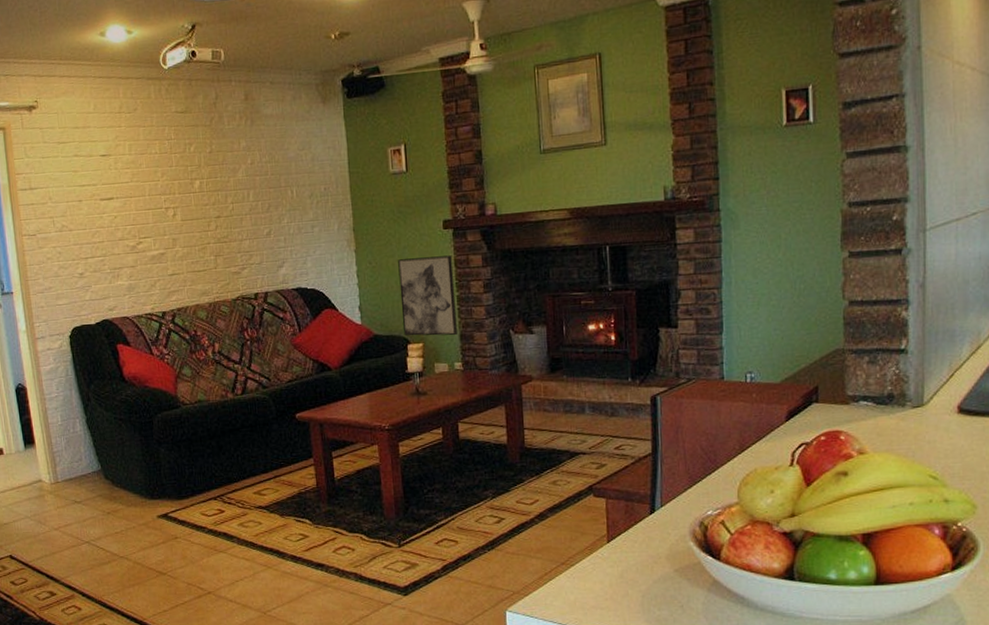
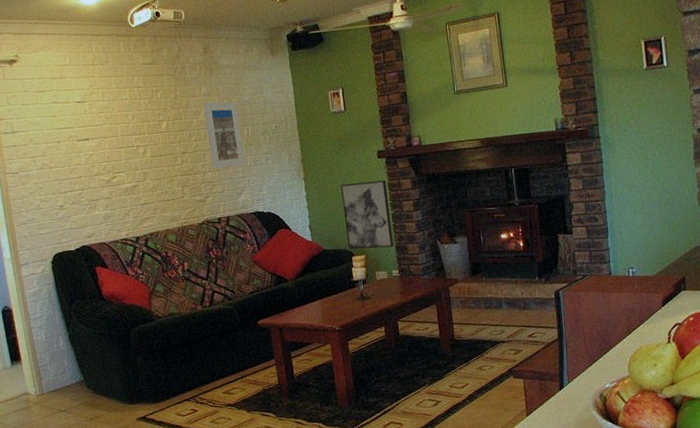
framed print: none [242,158,288,237] -> present [203,102,246,169]

